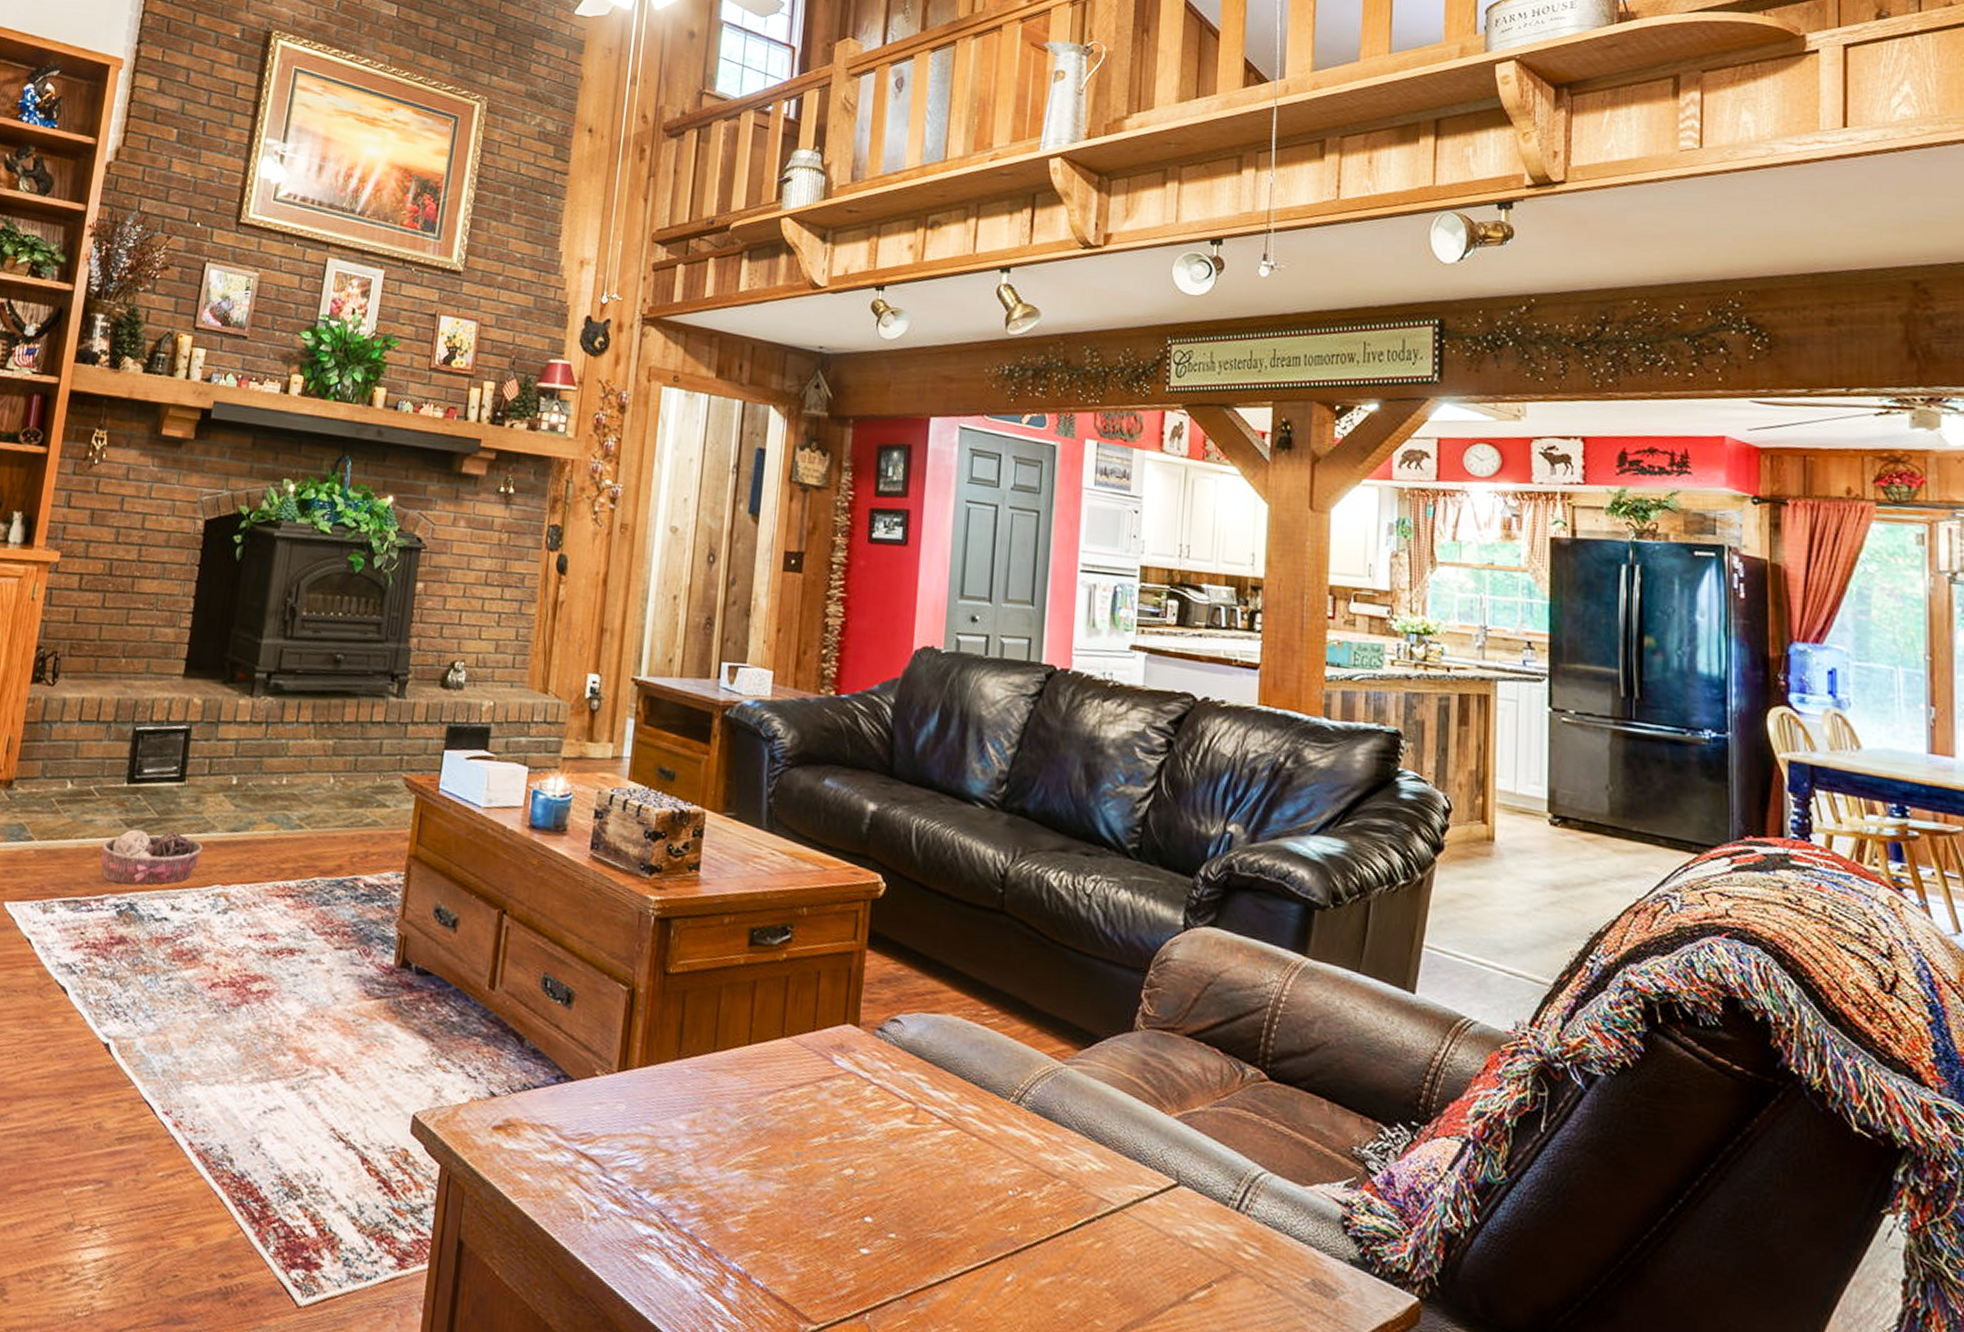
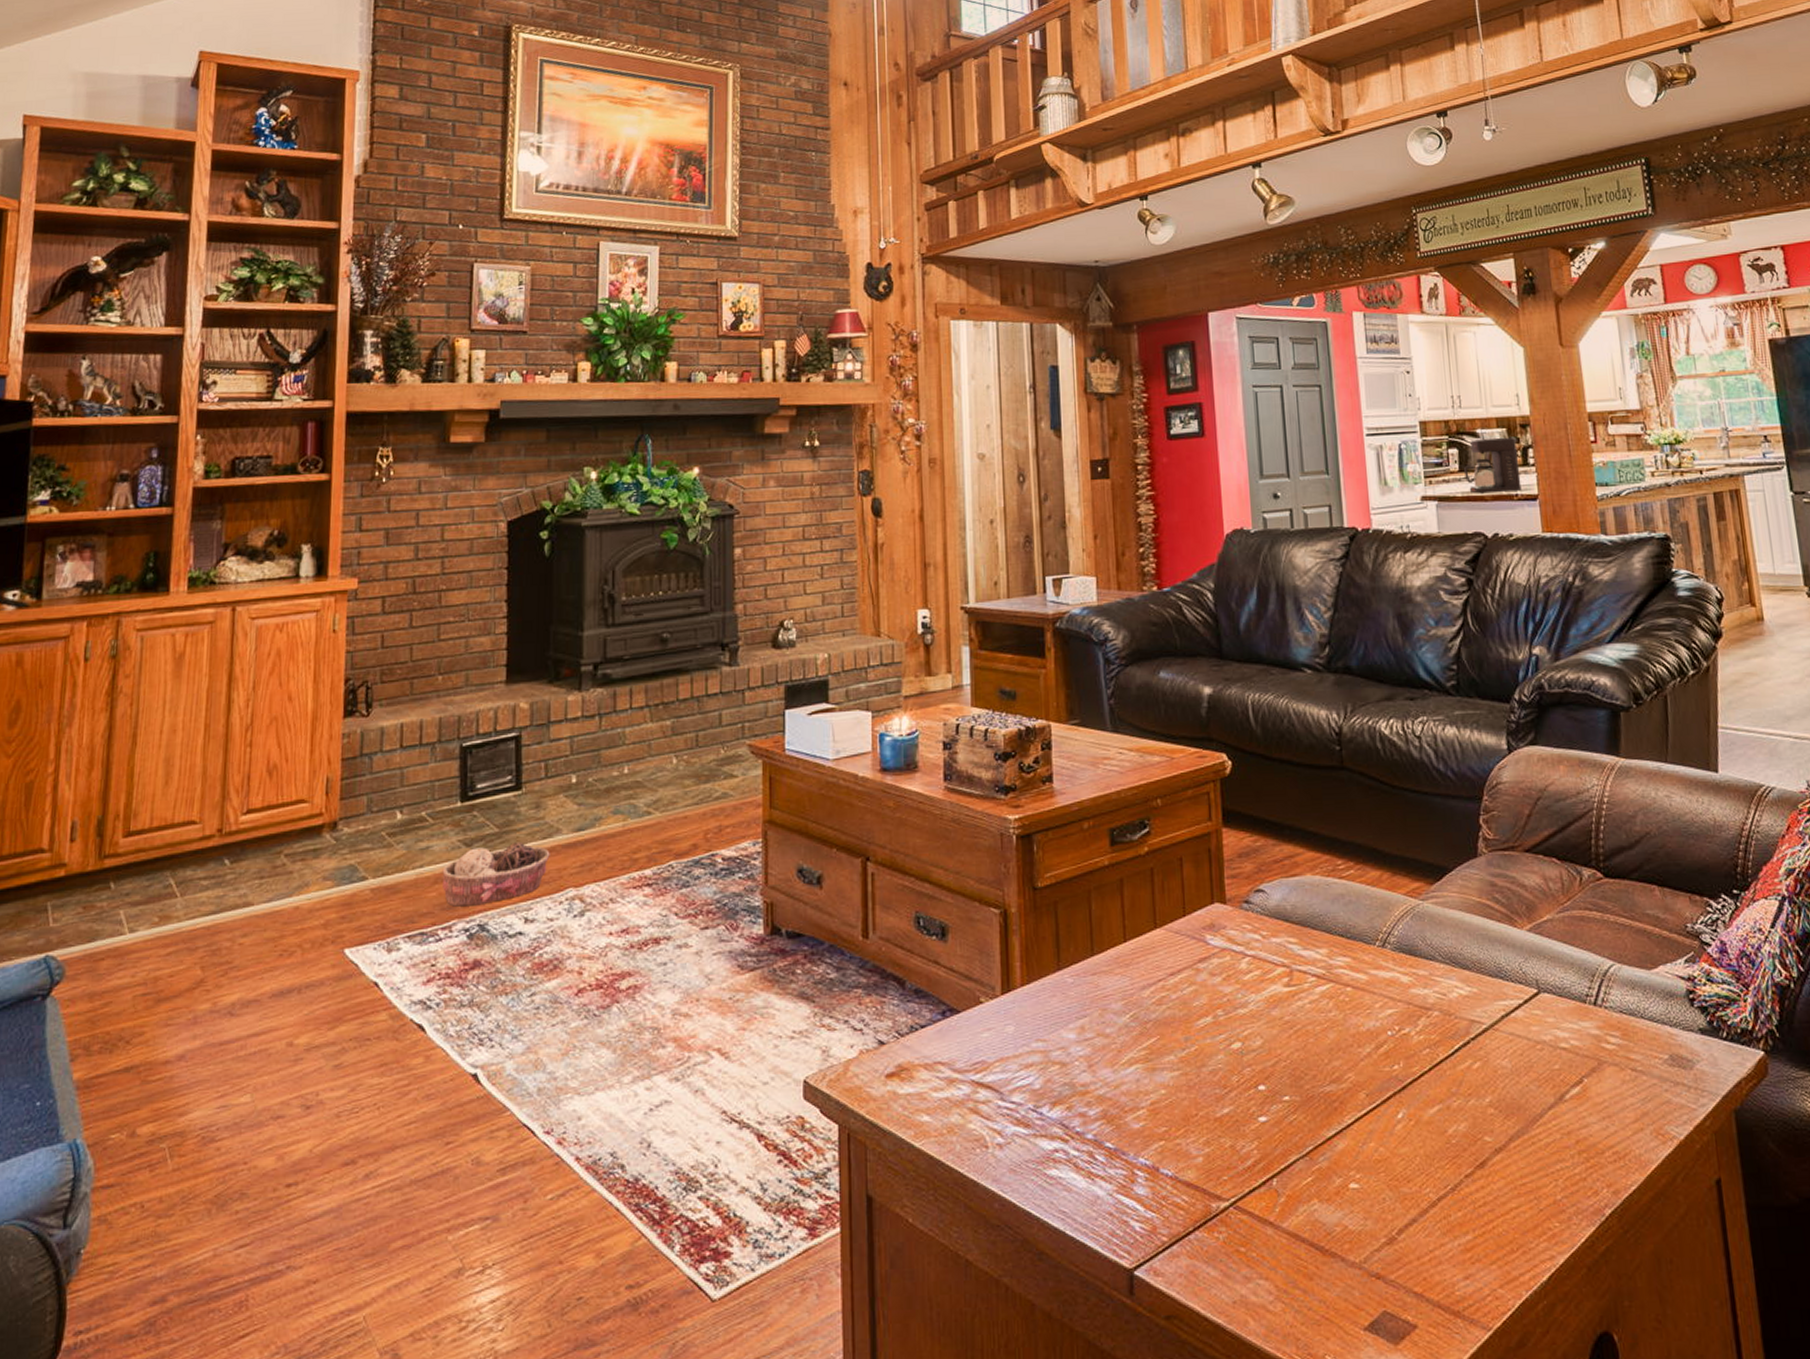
coffee maker: none [1182,594,1244,658] -> present [1464,437,1522,494]

